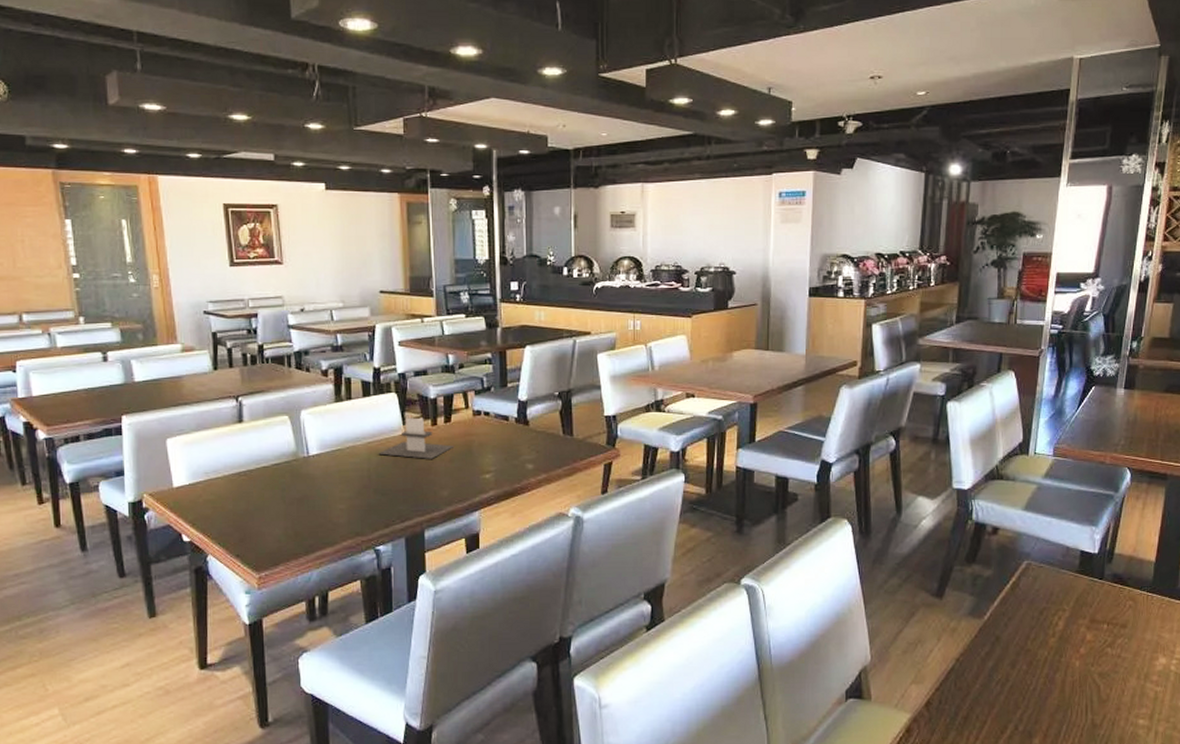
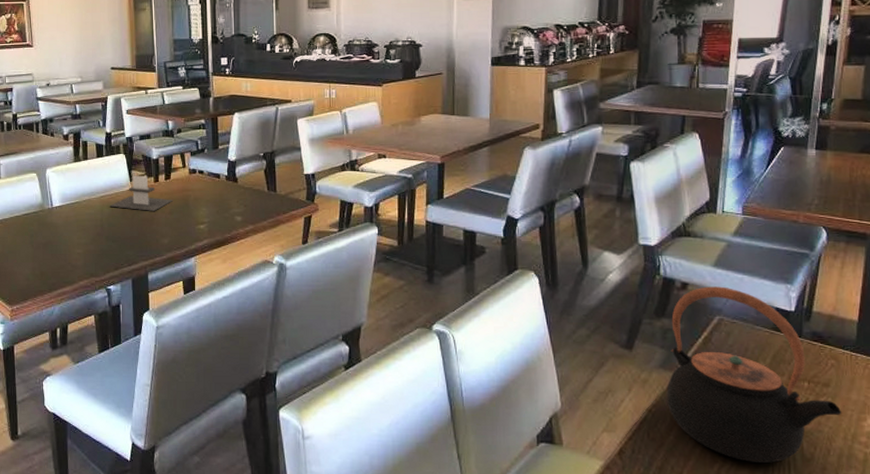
teapot: none [974,530,1137,707] -> present [666,286,842,464]

